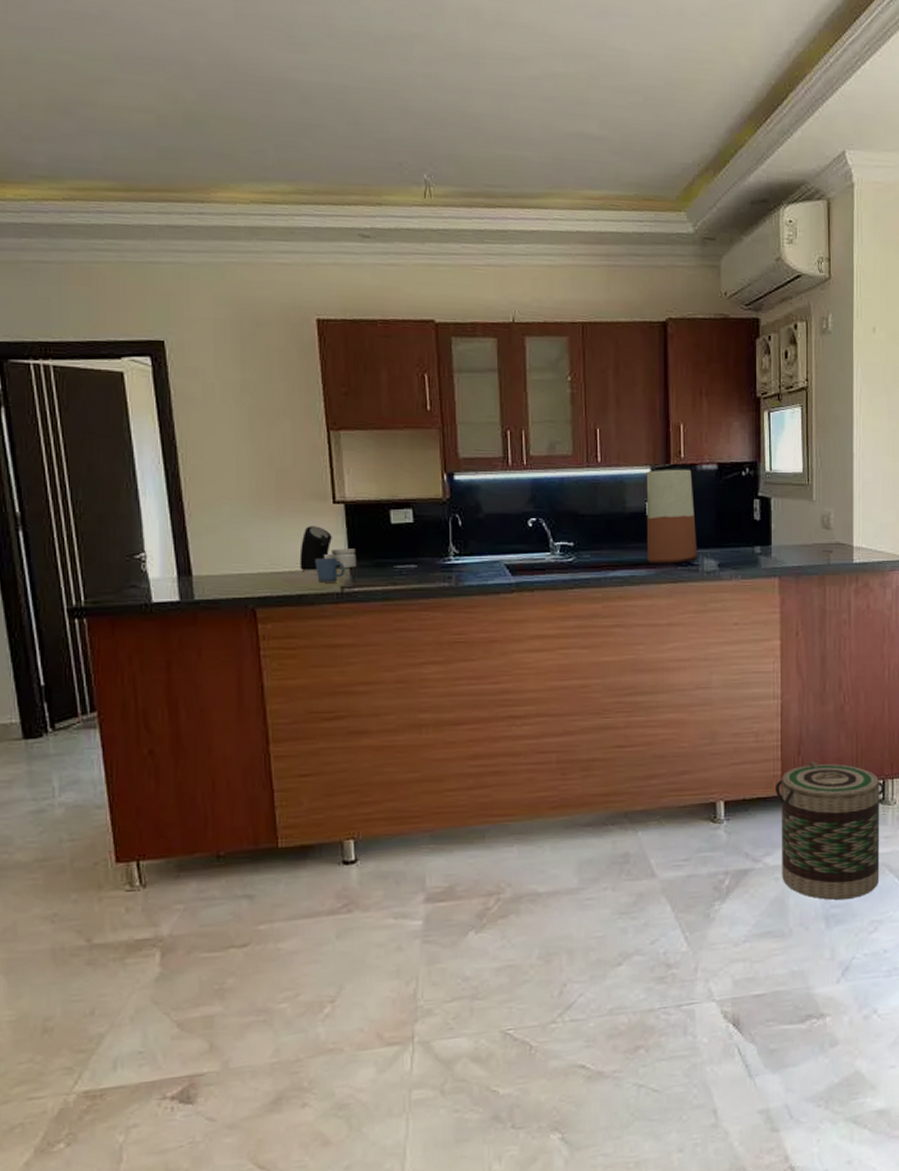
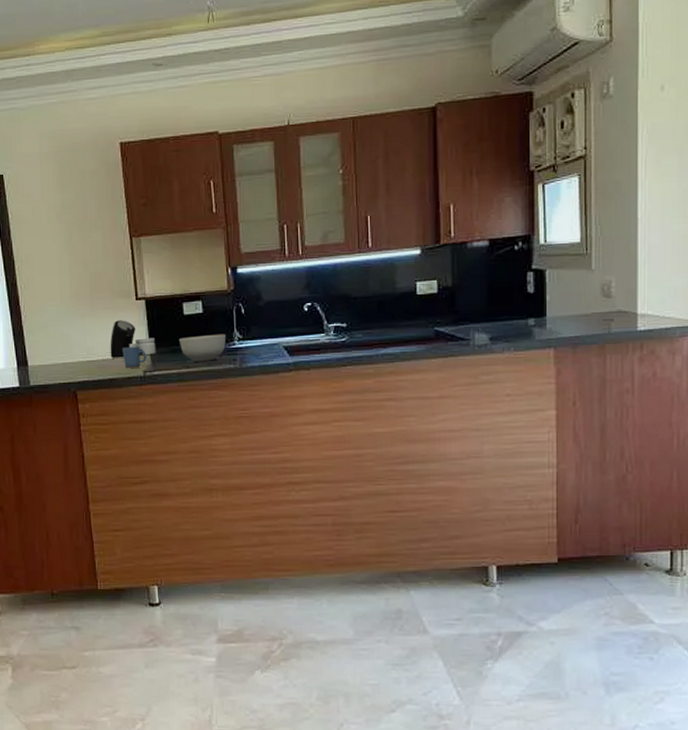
bowl: none [384,547,440,578] -> present [178,334,226,362]
vase: present [646,469,697,564] -> none [416,247,468,340]
basket: present [776,761,886,900] -> none [551,529,674,667]

